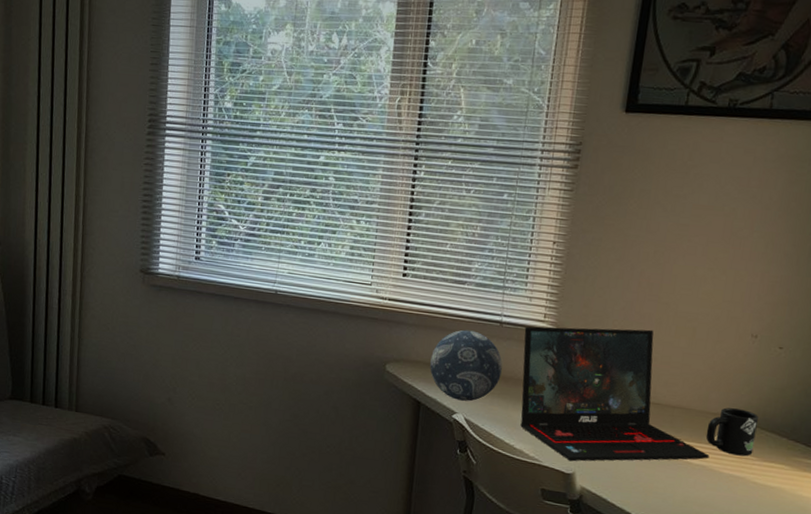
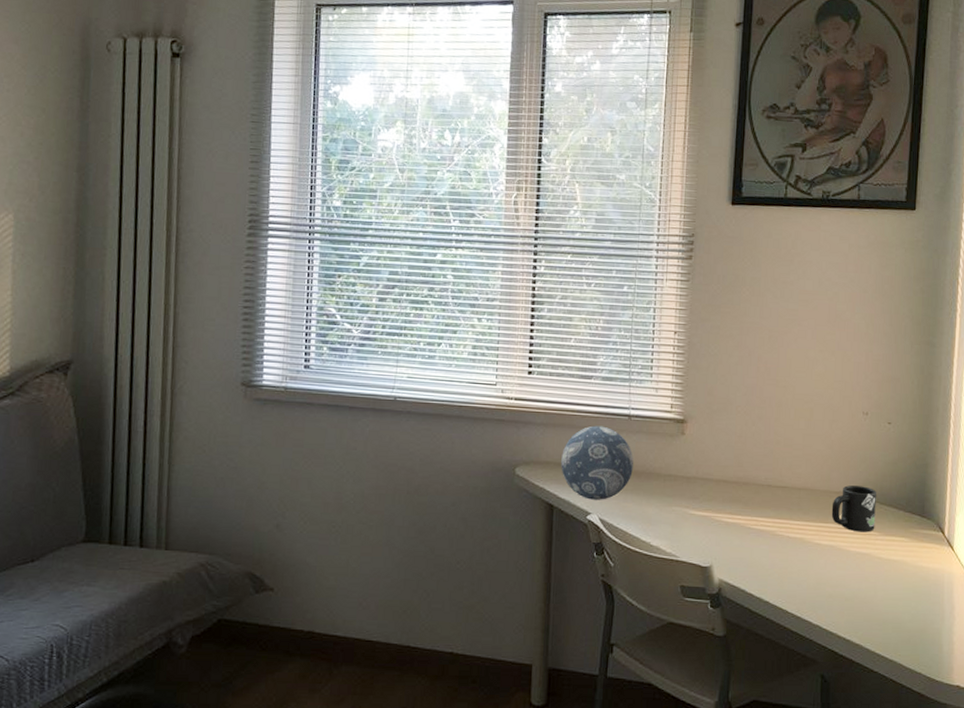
laptop: present [520,326,710,462] -> none [652,413,836,554]

